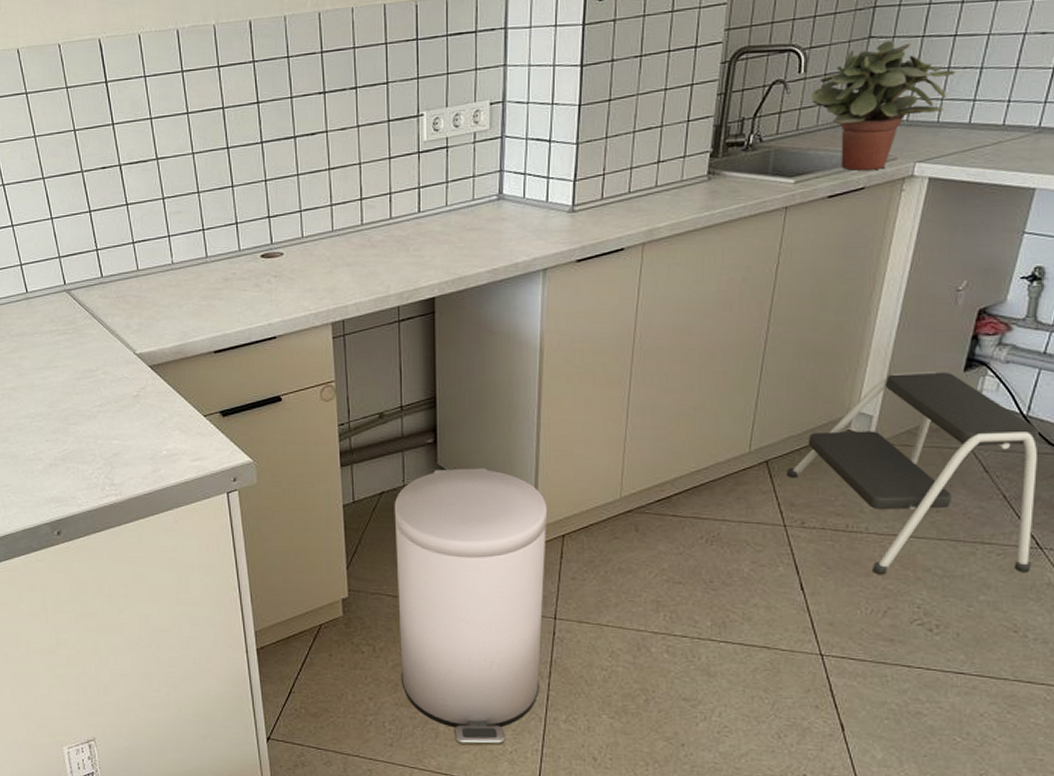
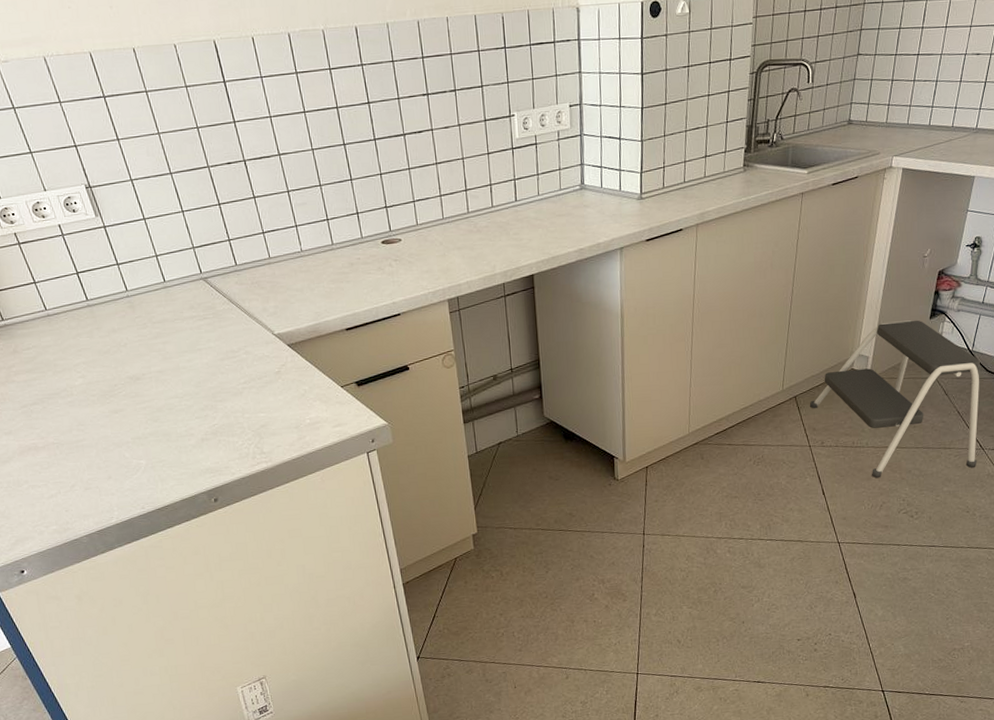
pedal bin: present [394,468,548,746] -> none [510,417,635,644]
potted plant: present [812,41,956,171] -> none [818,58,919,163]

